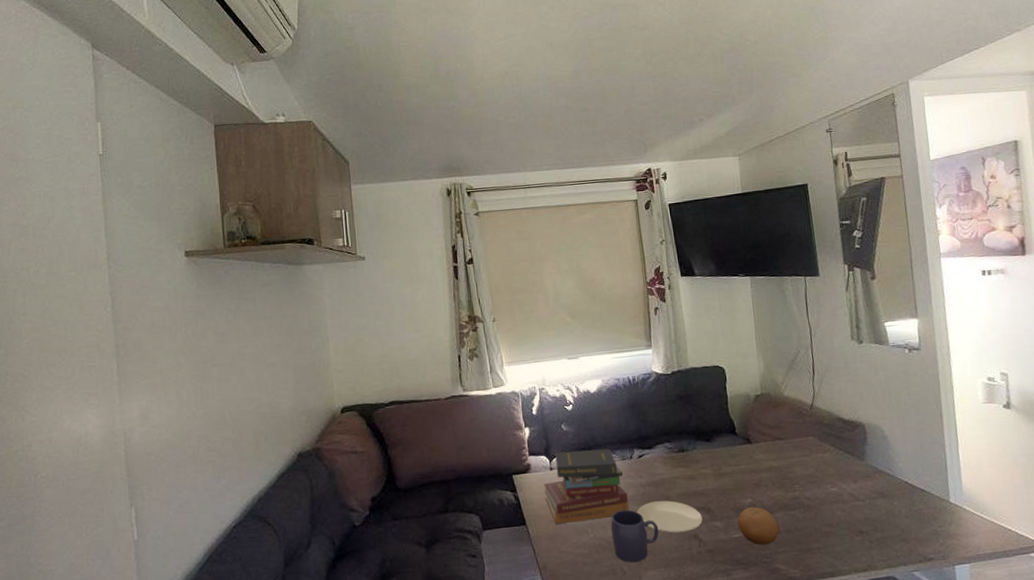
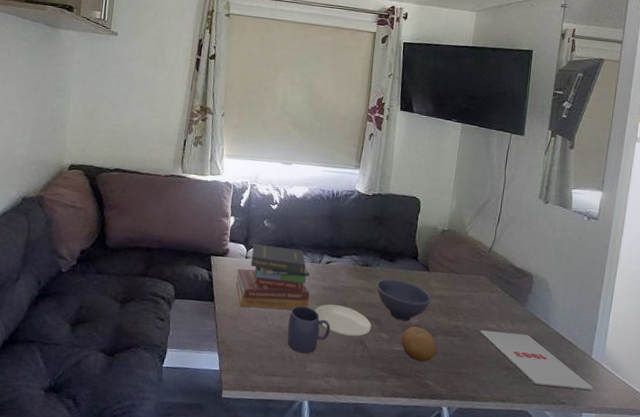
bowl: none [697,459,761,504] -> present [376,279,431,322]
magazine: none [822,490,961,545] -> present [480,330,593,390]

